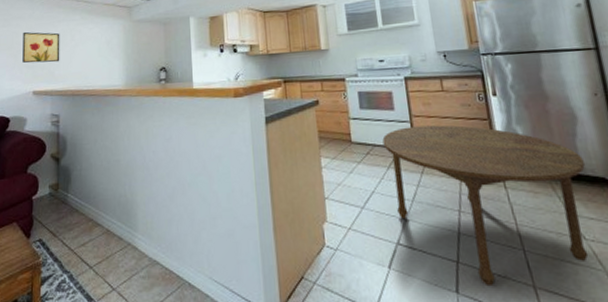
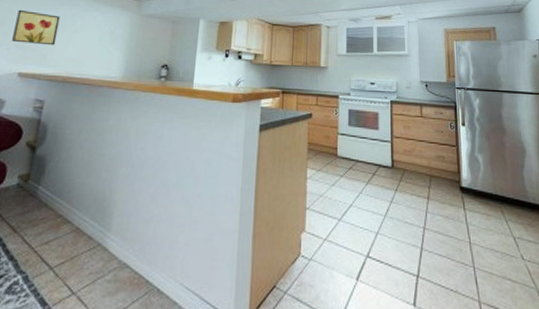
dining table: present [382,125,589,287] -> none [365,146,528,301]

